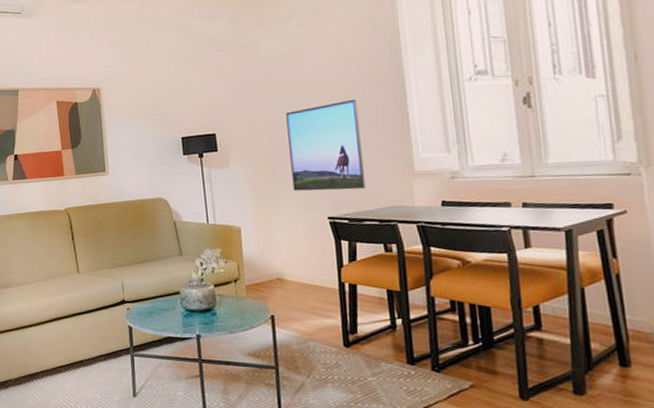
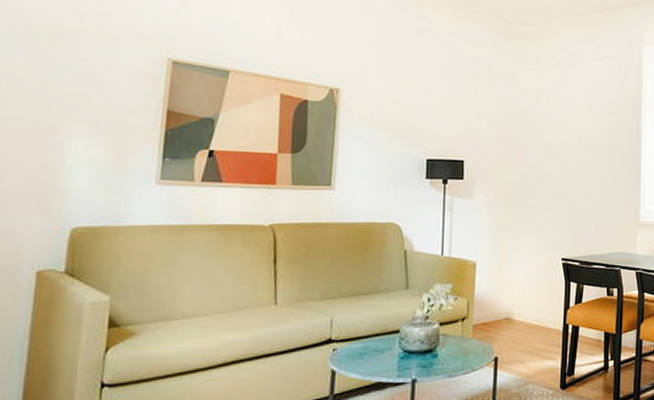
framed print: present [286,99,366,191] -> none [533,147,600,233]

